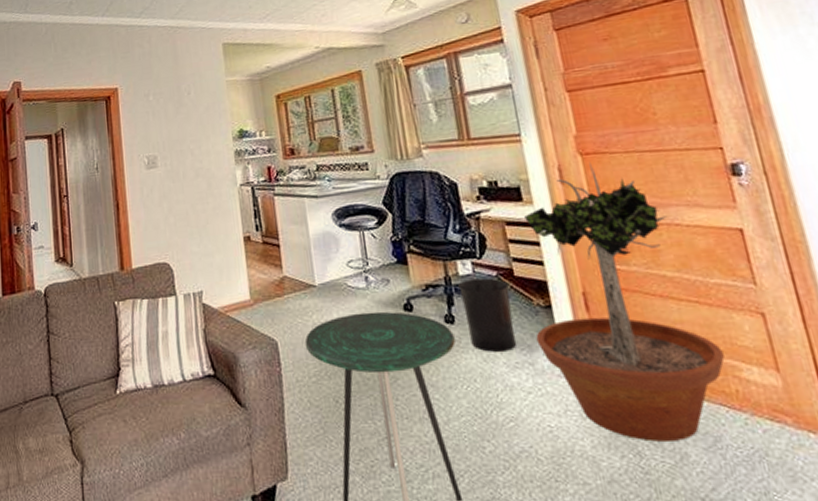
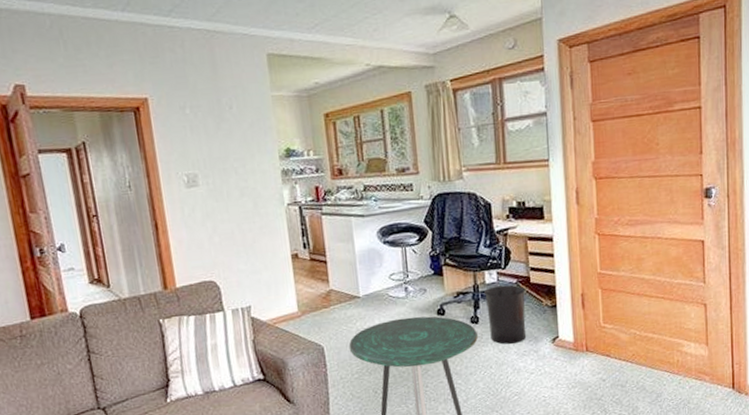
potted tree: present [524,163,725,442] -> none [542,186,674,401]

